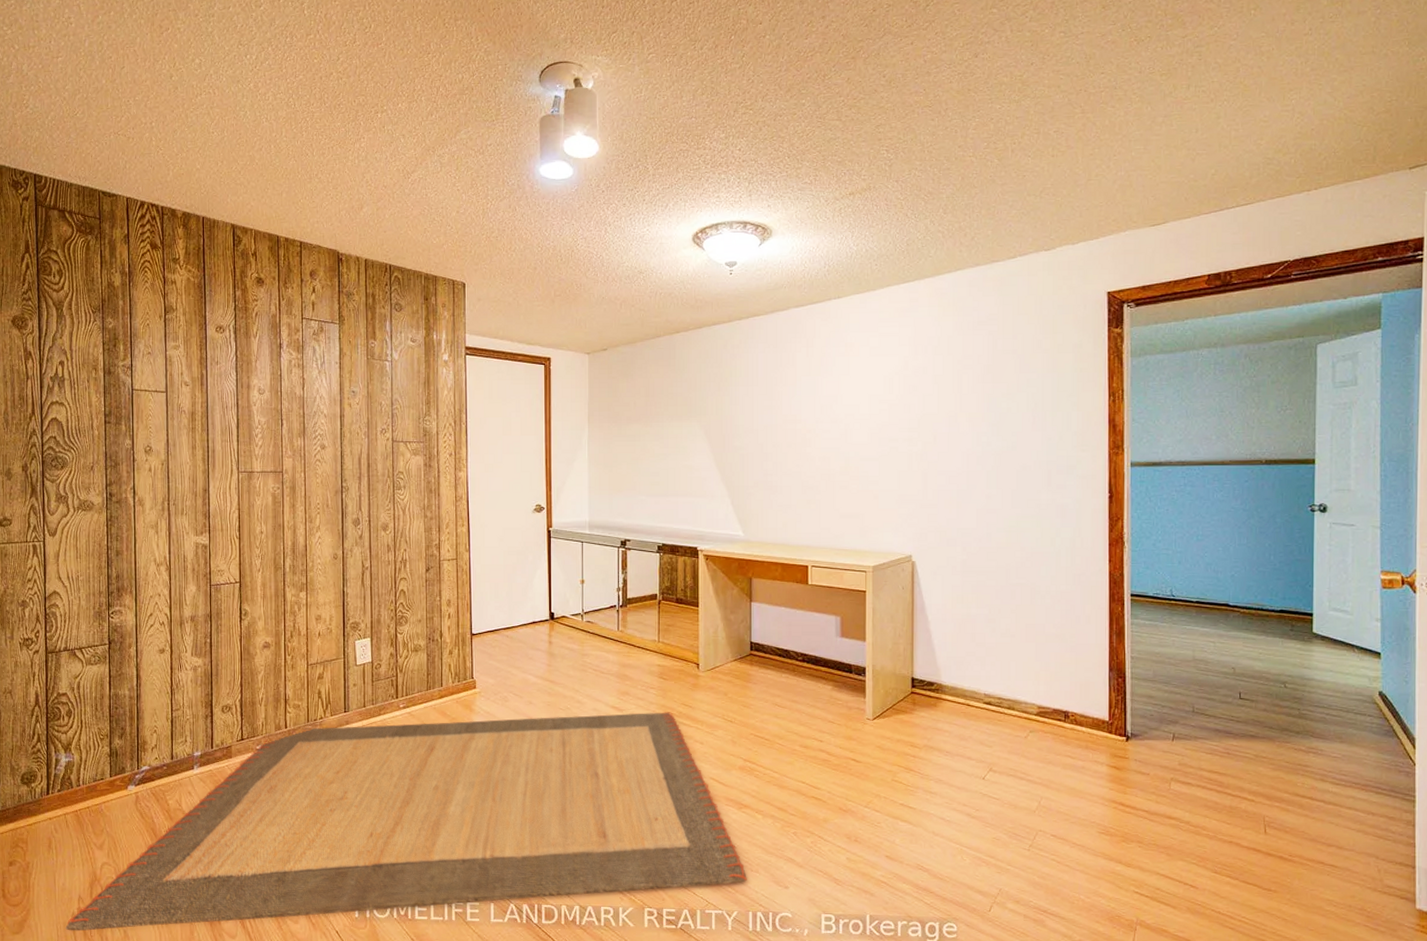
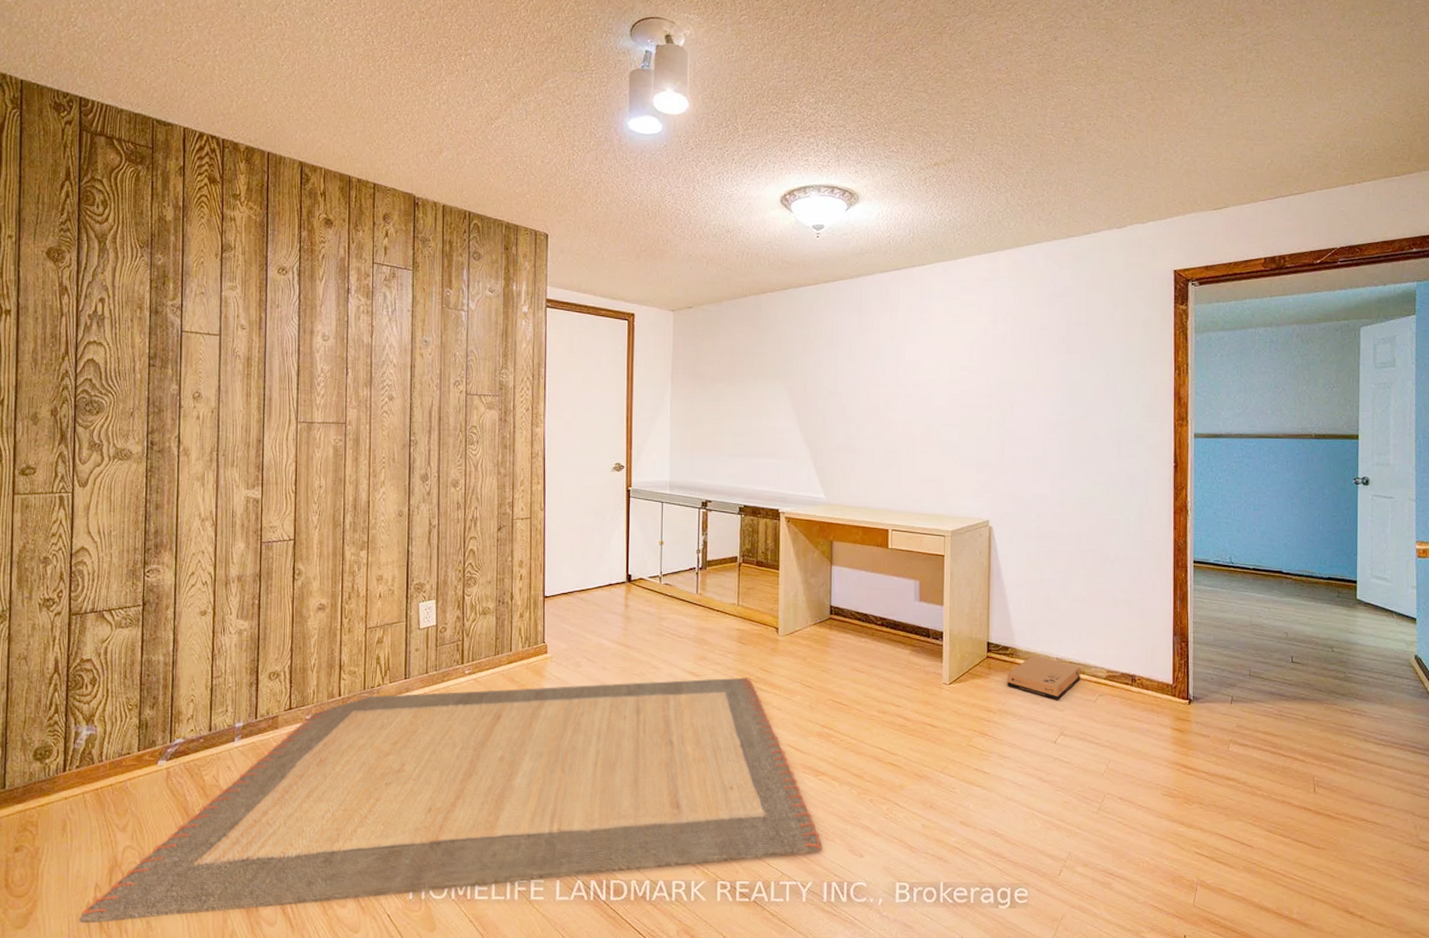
cardboard box: none [933,691,1010,737] -> present [1007,655,1081,701]

